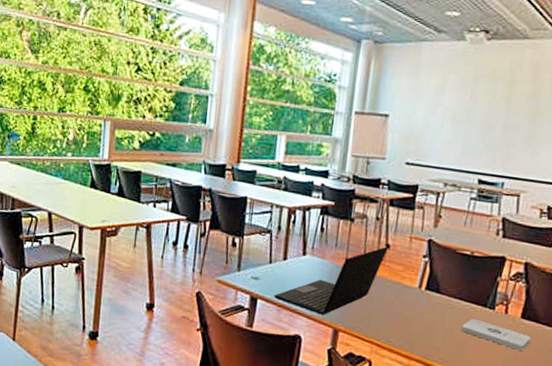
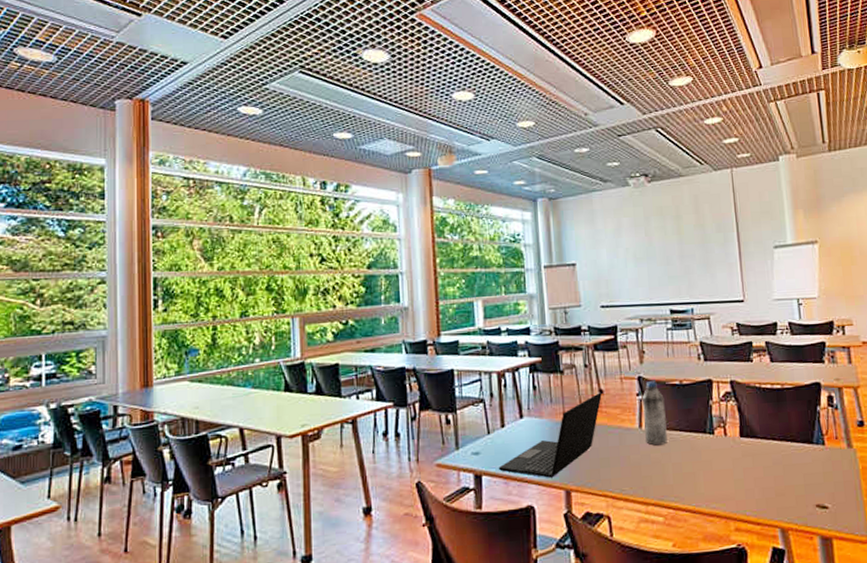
water bottle: none [422,246,451,309] -> present [641,381,668,446]
notepad: present [461,318,532,351] -> none [688,447,755,471]

